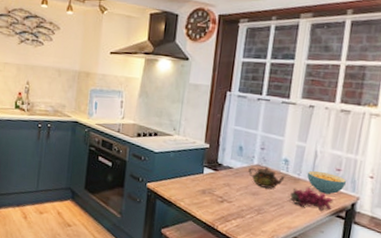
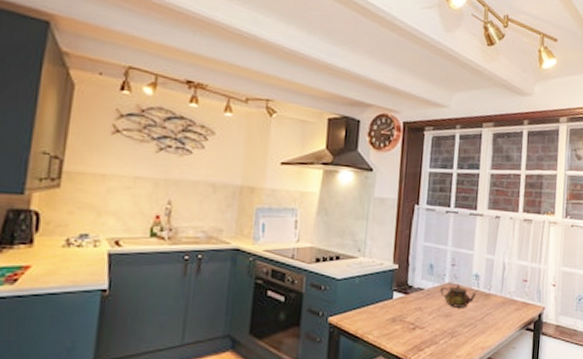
grapes: present [287,188,333,211] -> none [479,303,522,325]
cereal bowl: present [307,170,347,194] -> none [497,283,533,307]

